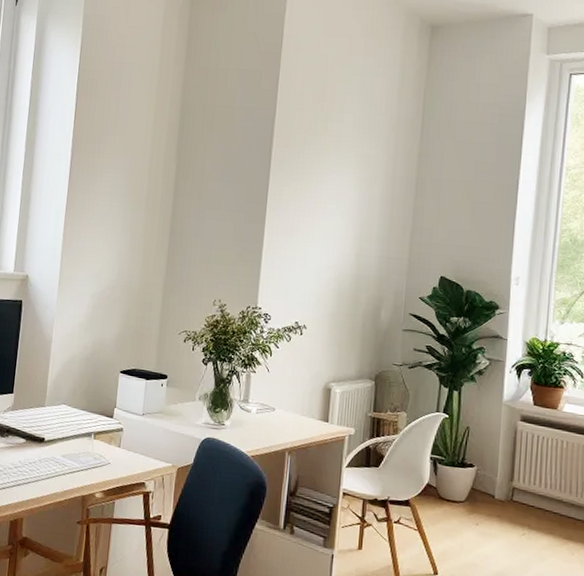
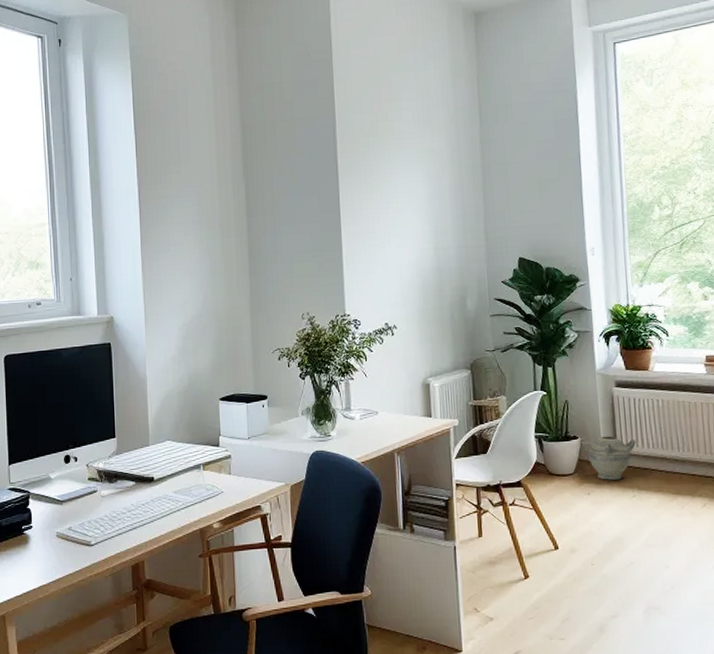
ceramic jug: none [482,468,534,515] -> present [588,436,636,480]

